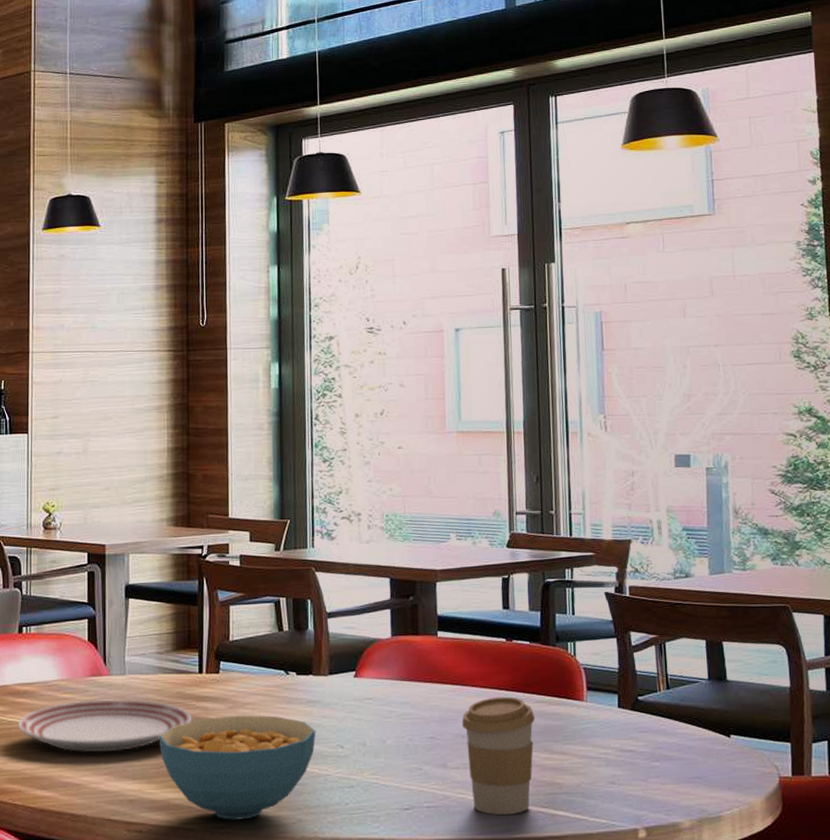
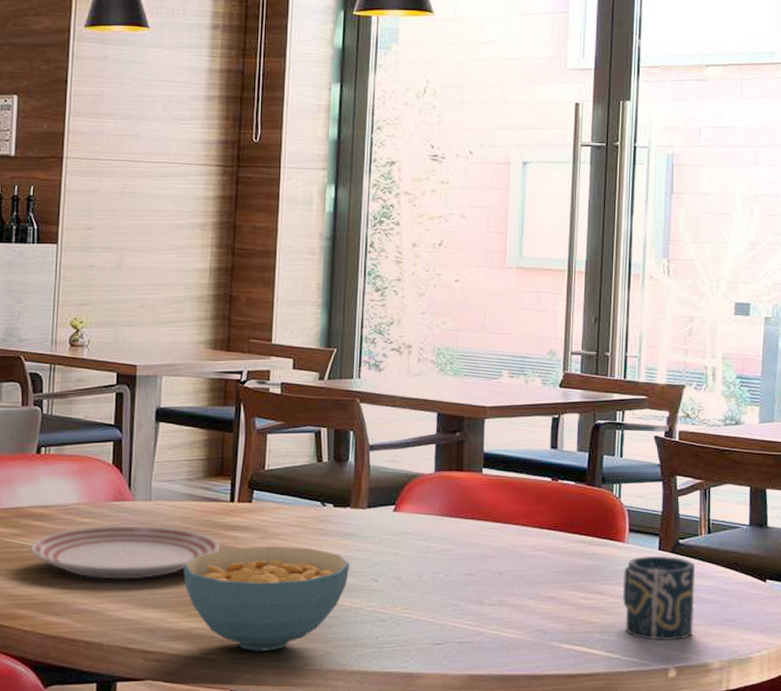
coffee cup: present [461,696,536,815] -> none [500,535,576,652]
cup: none [584,713,660,801] -> present [622,555,696,641]

